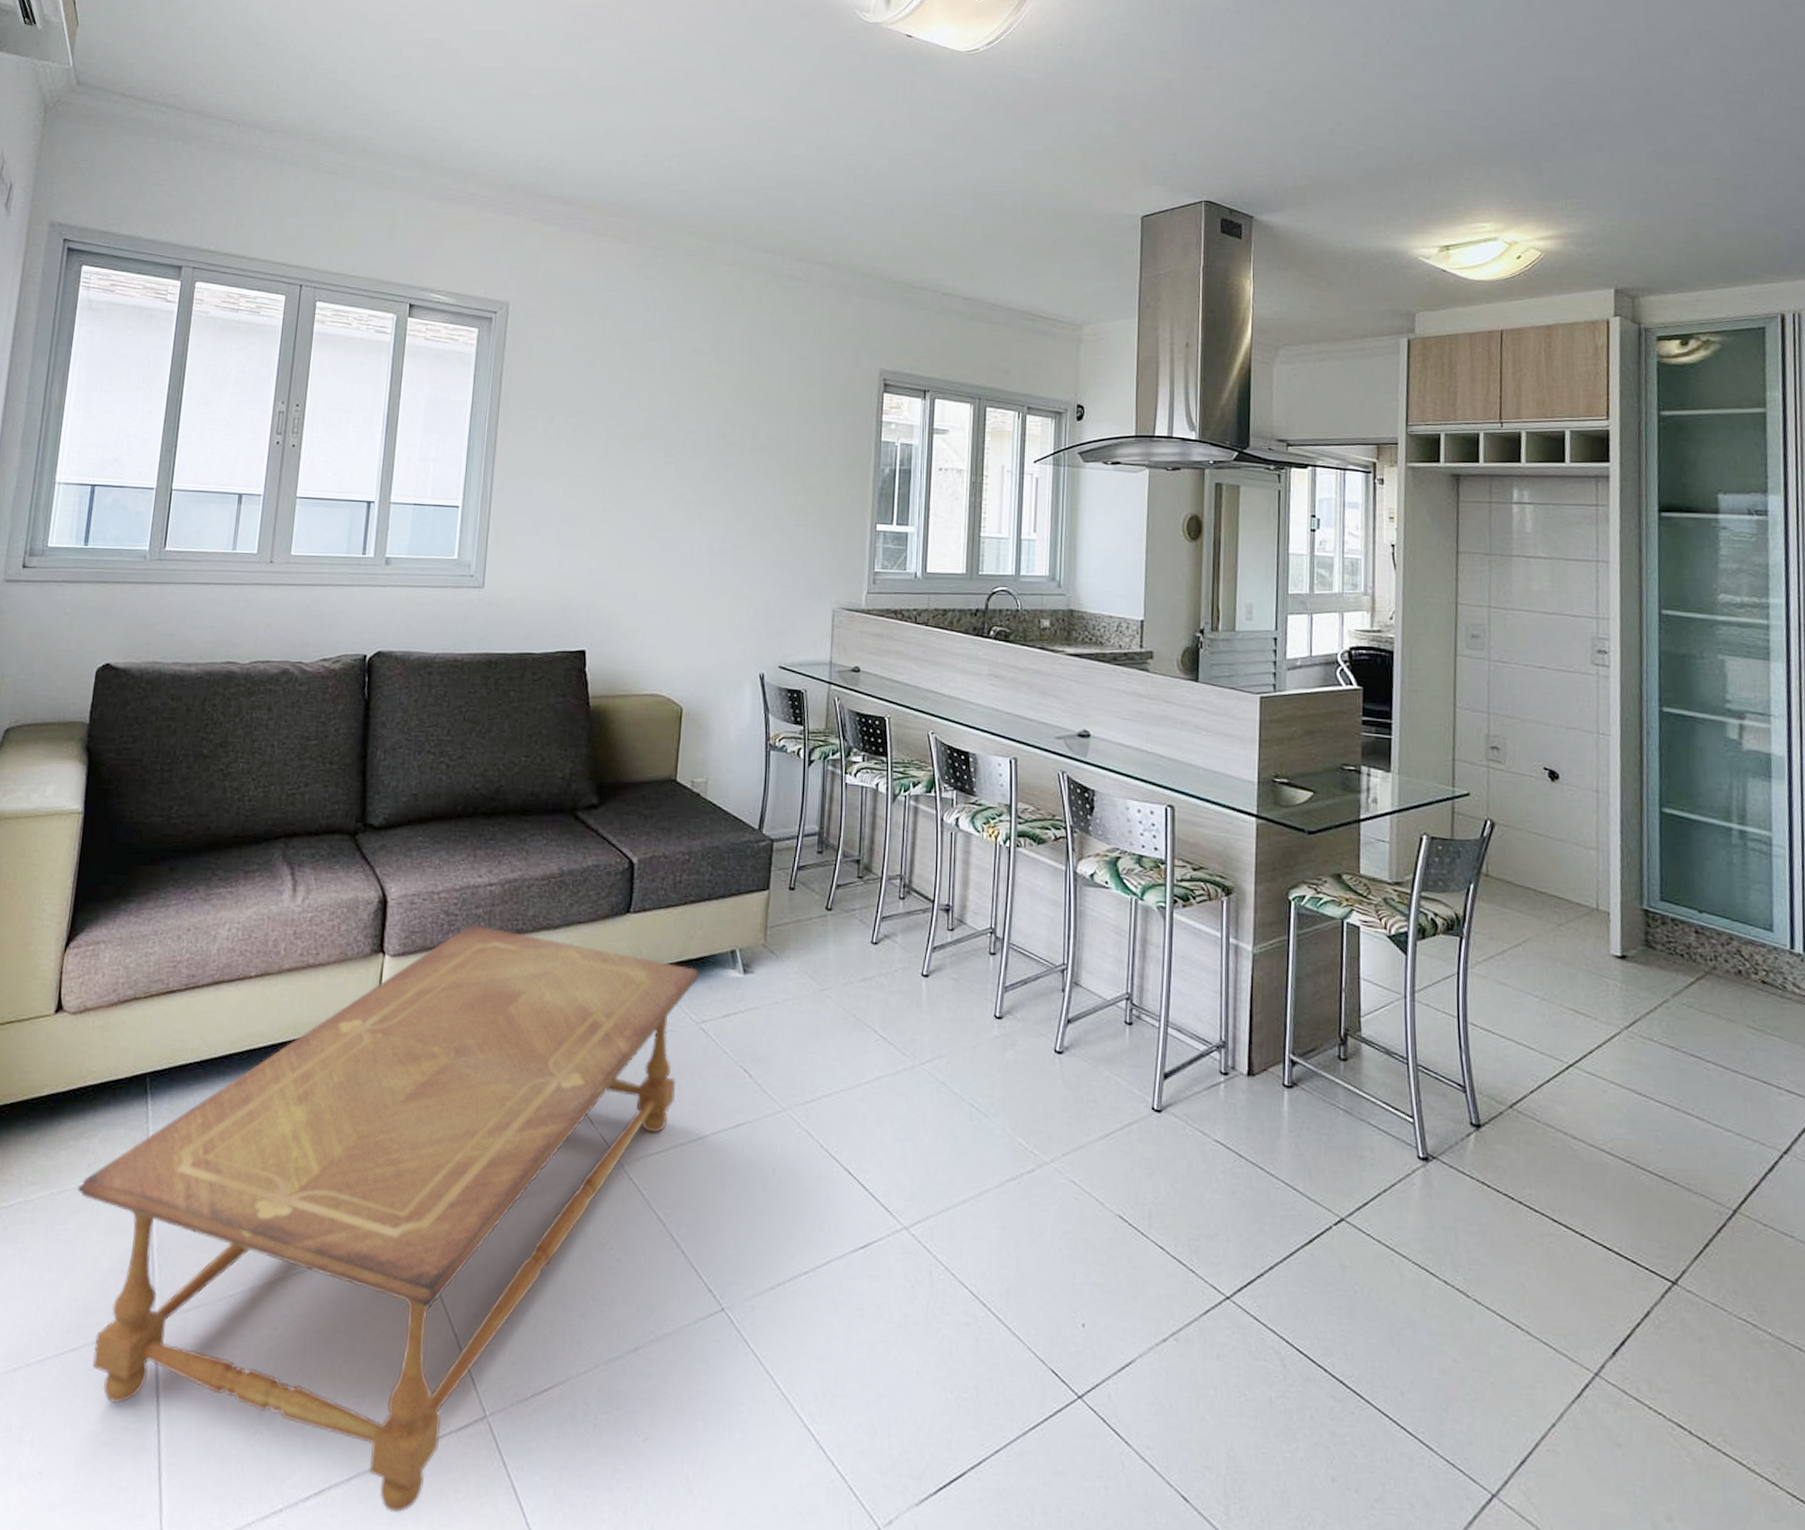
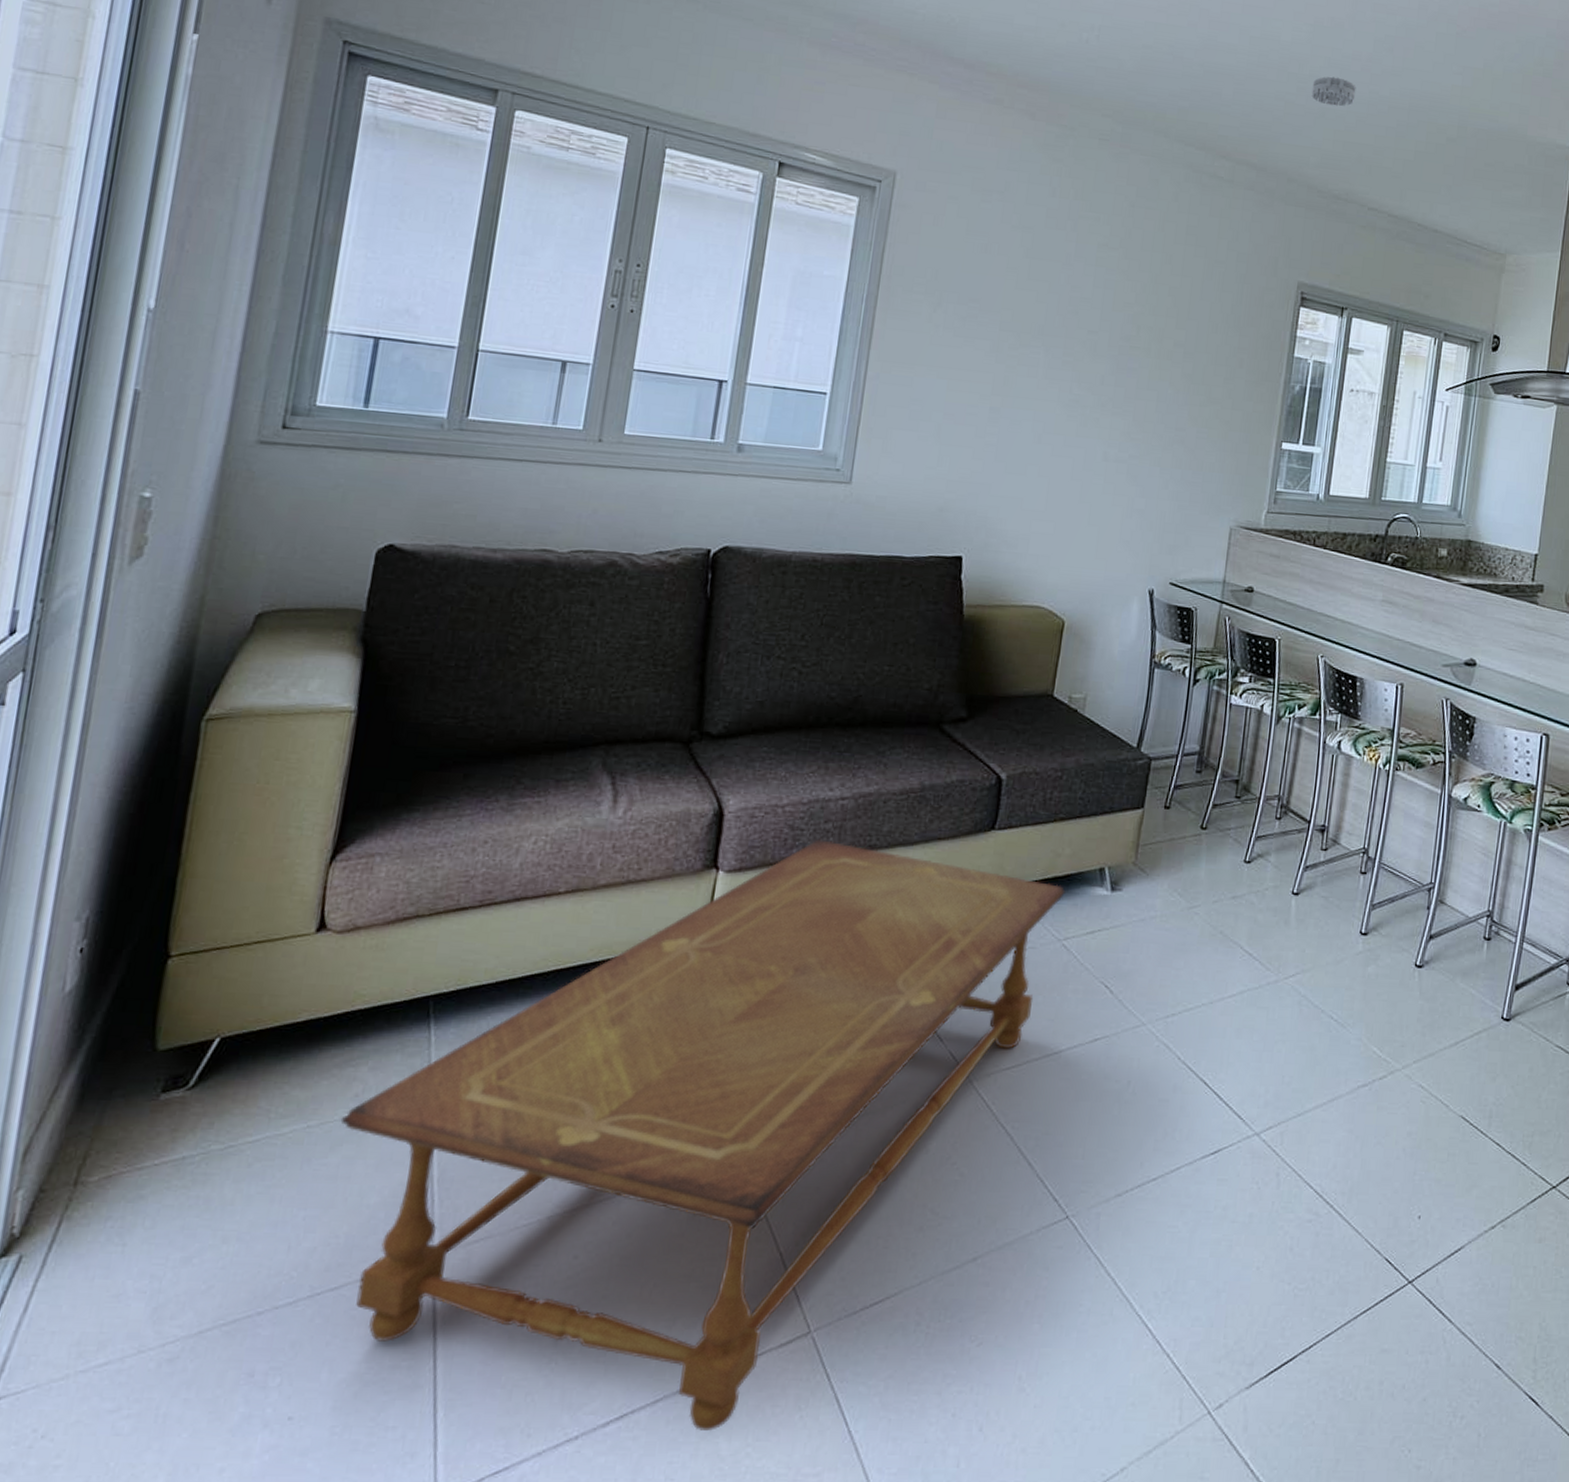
smoke detector: none [879,174,921,201] -> present [1311,76,1356,107]

